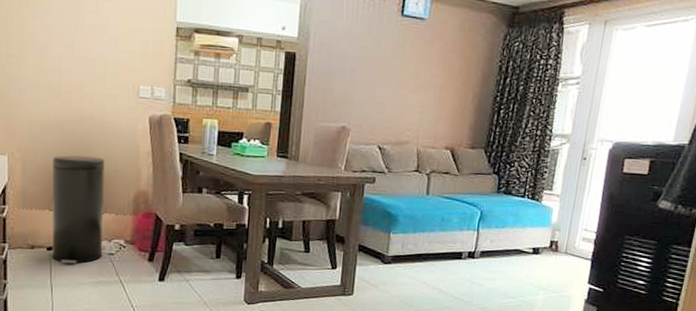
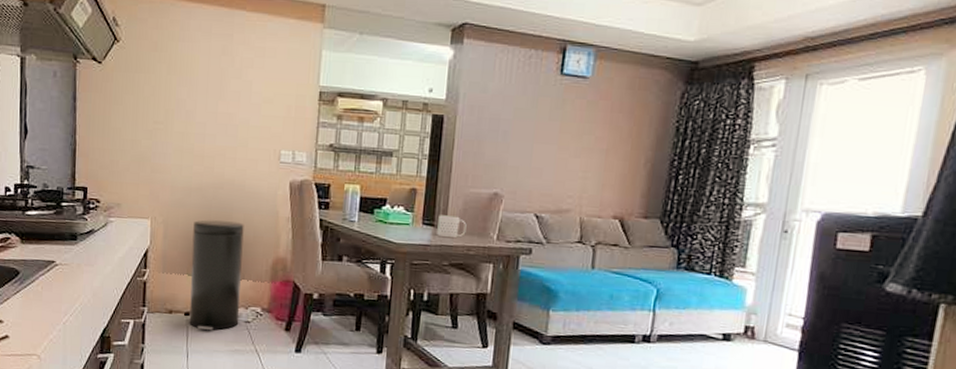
mug: none [290,147,318,170] -> present [437,215,467,239]

